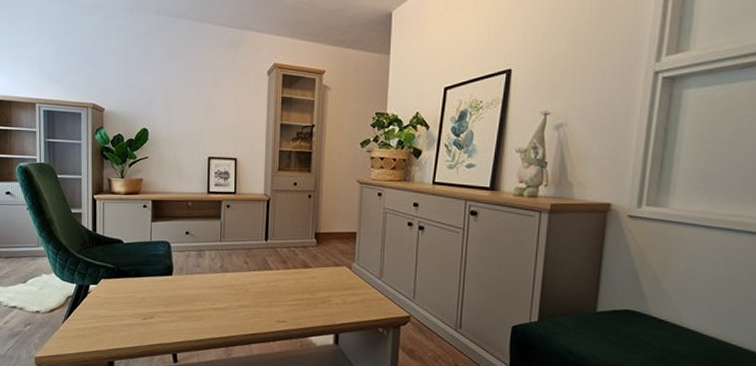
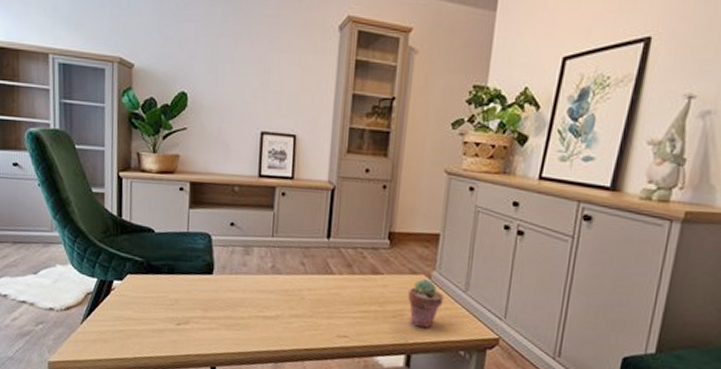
potted succulent: none [334,270,363,310] -> present [408,279,444,328]

